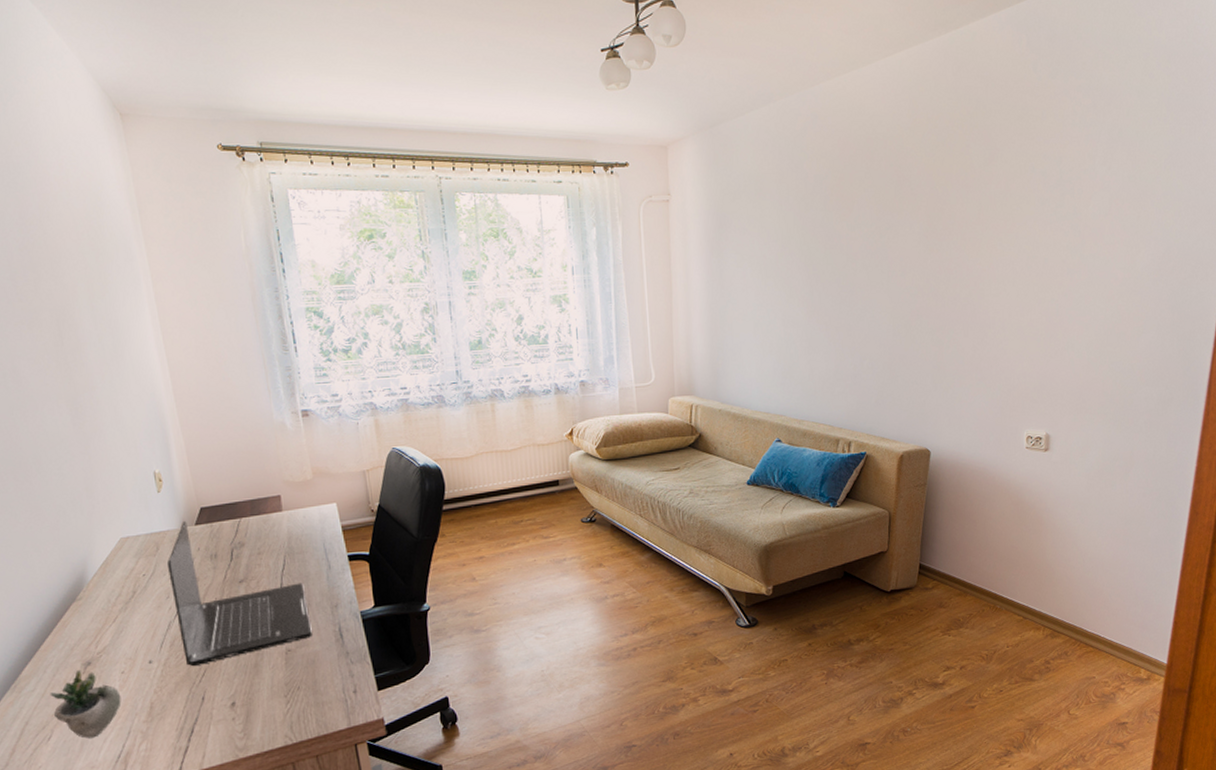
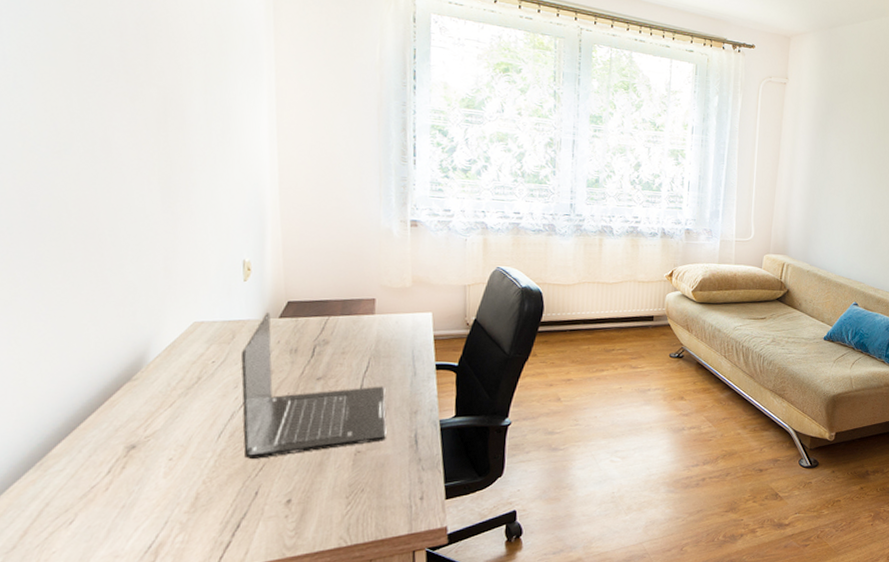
succulent plant: present [49,659,154,739] -> none [81,448,208,525]

